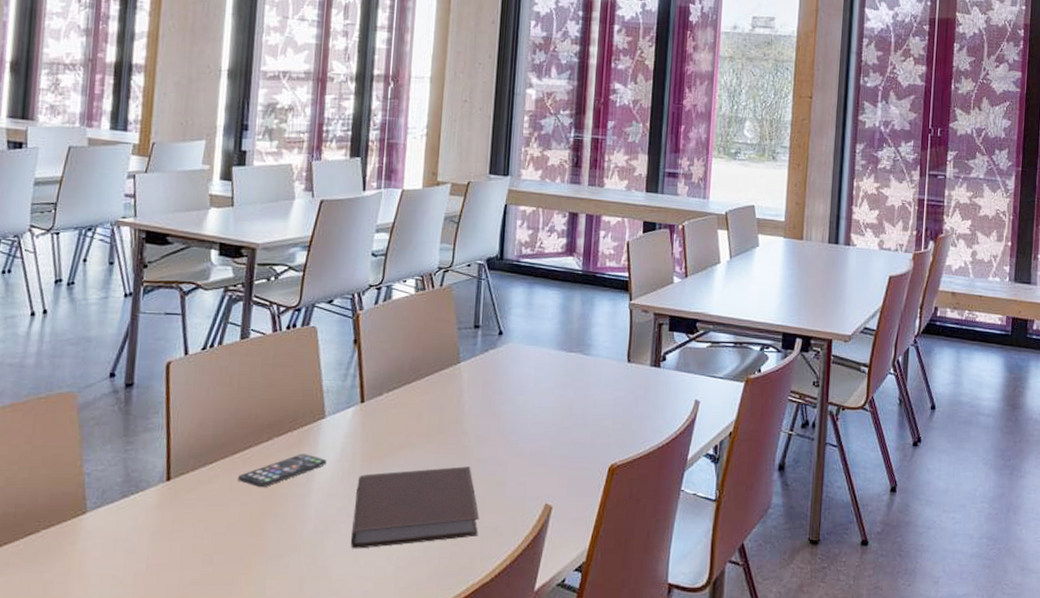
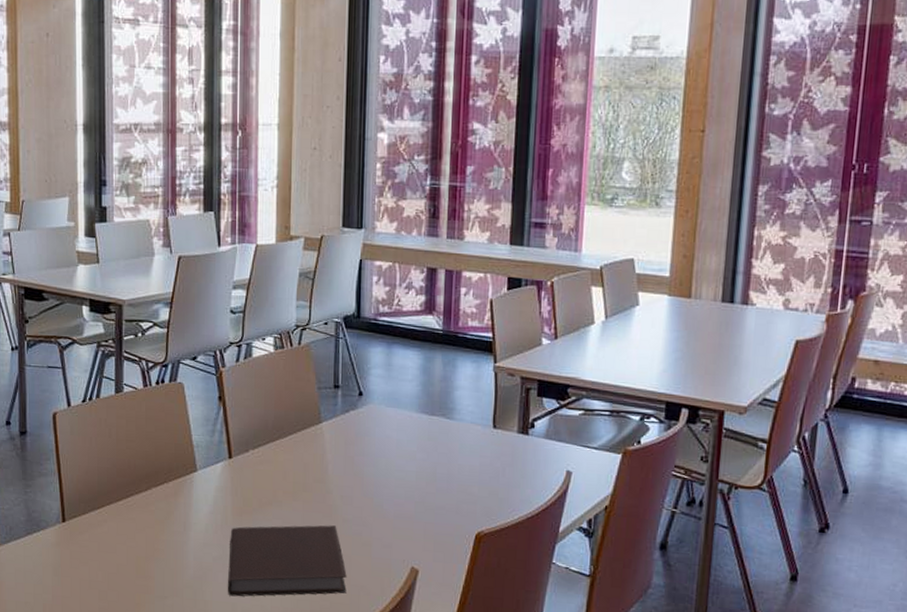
smartphone: present [237,454,327,487] -> none [123,504,201,533]

